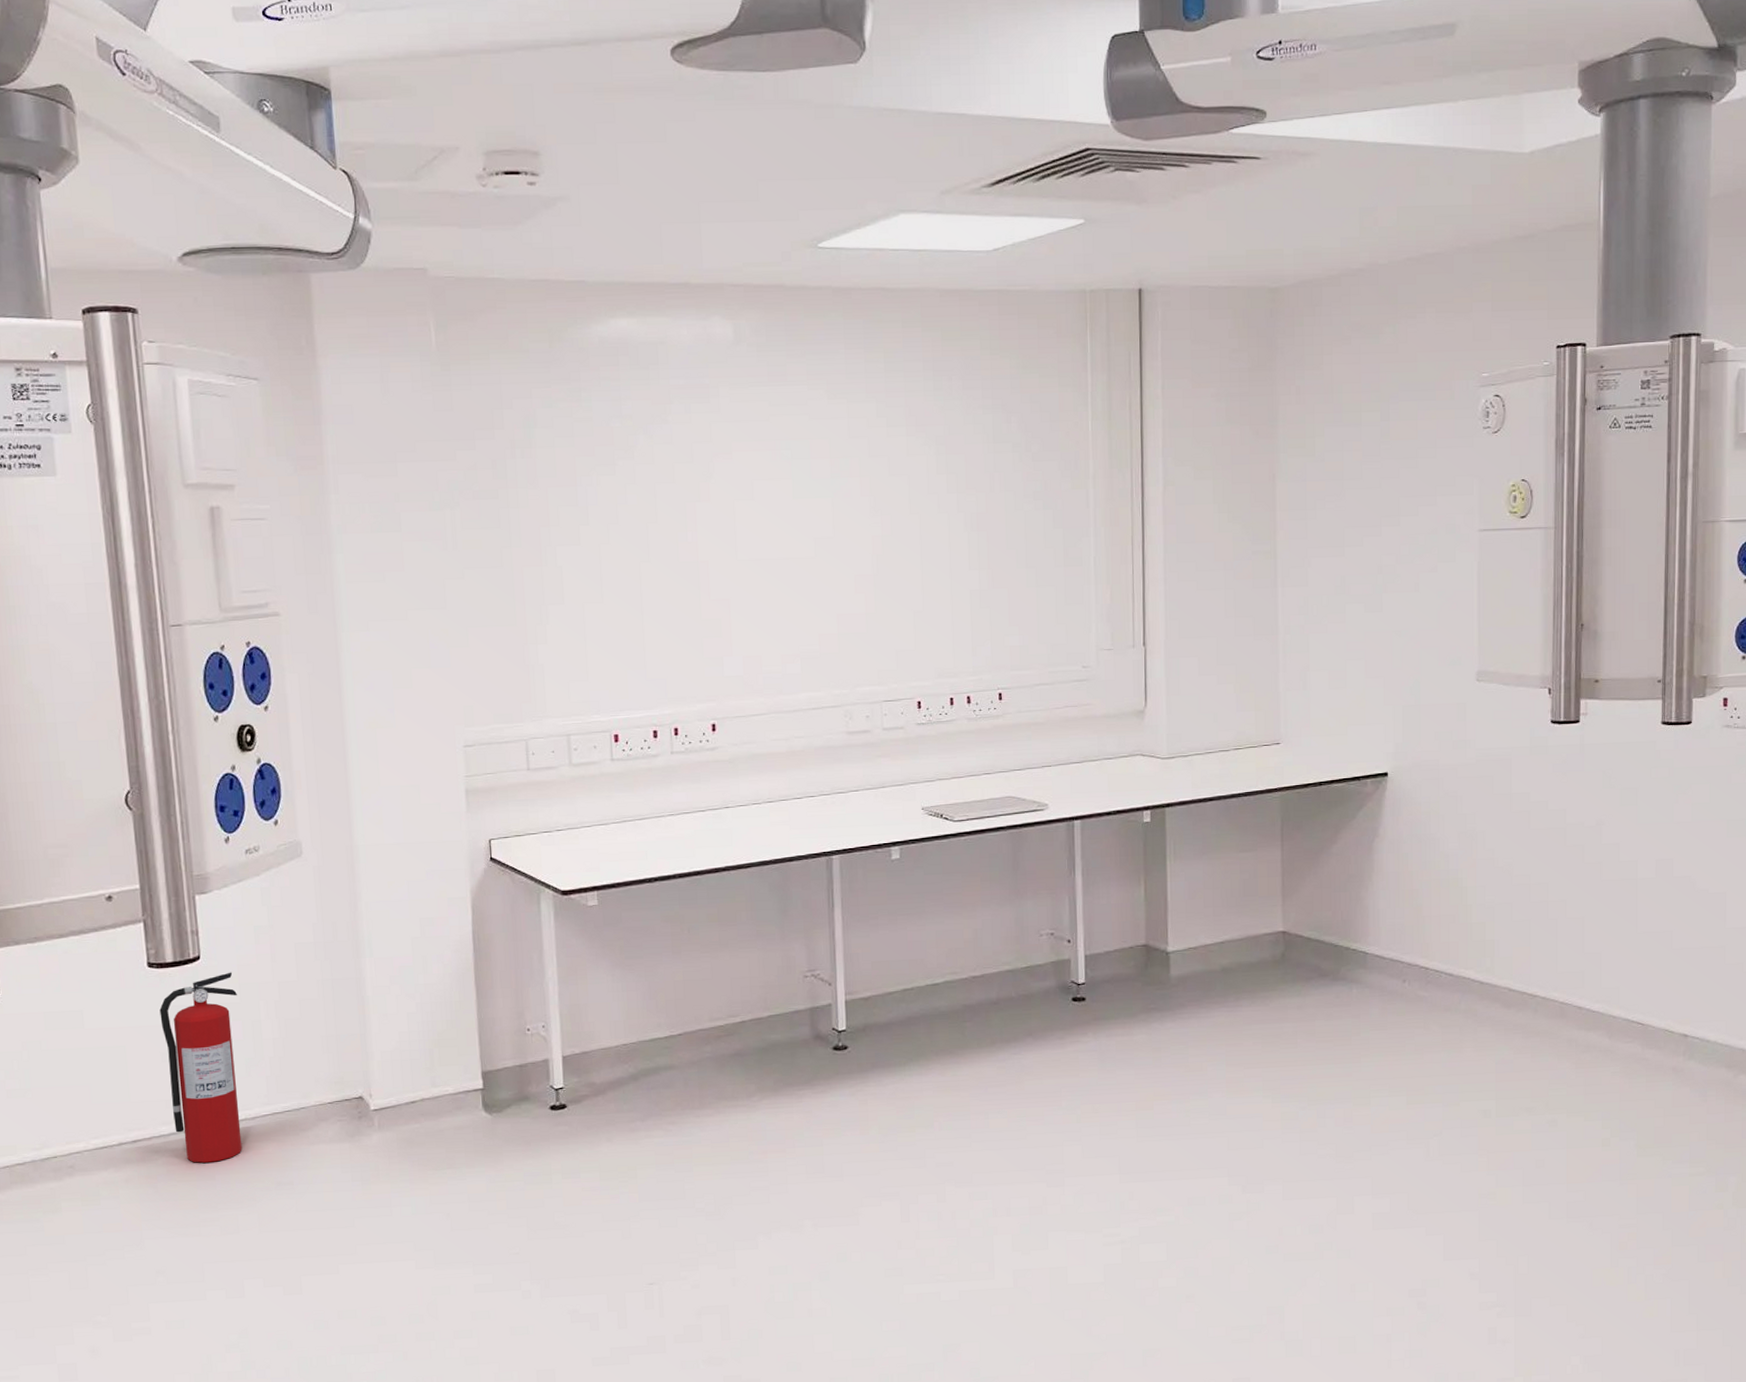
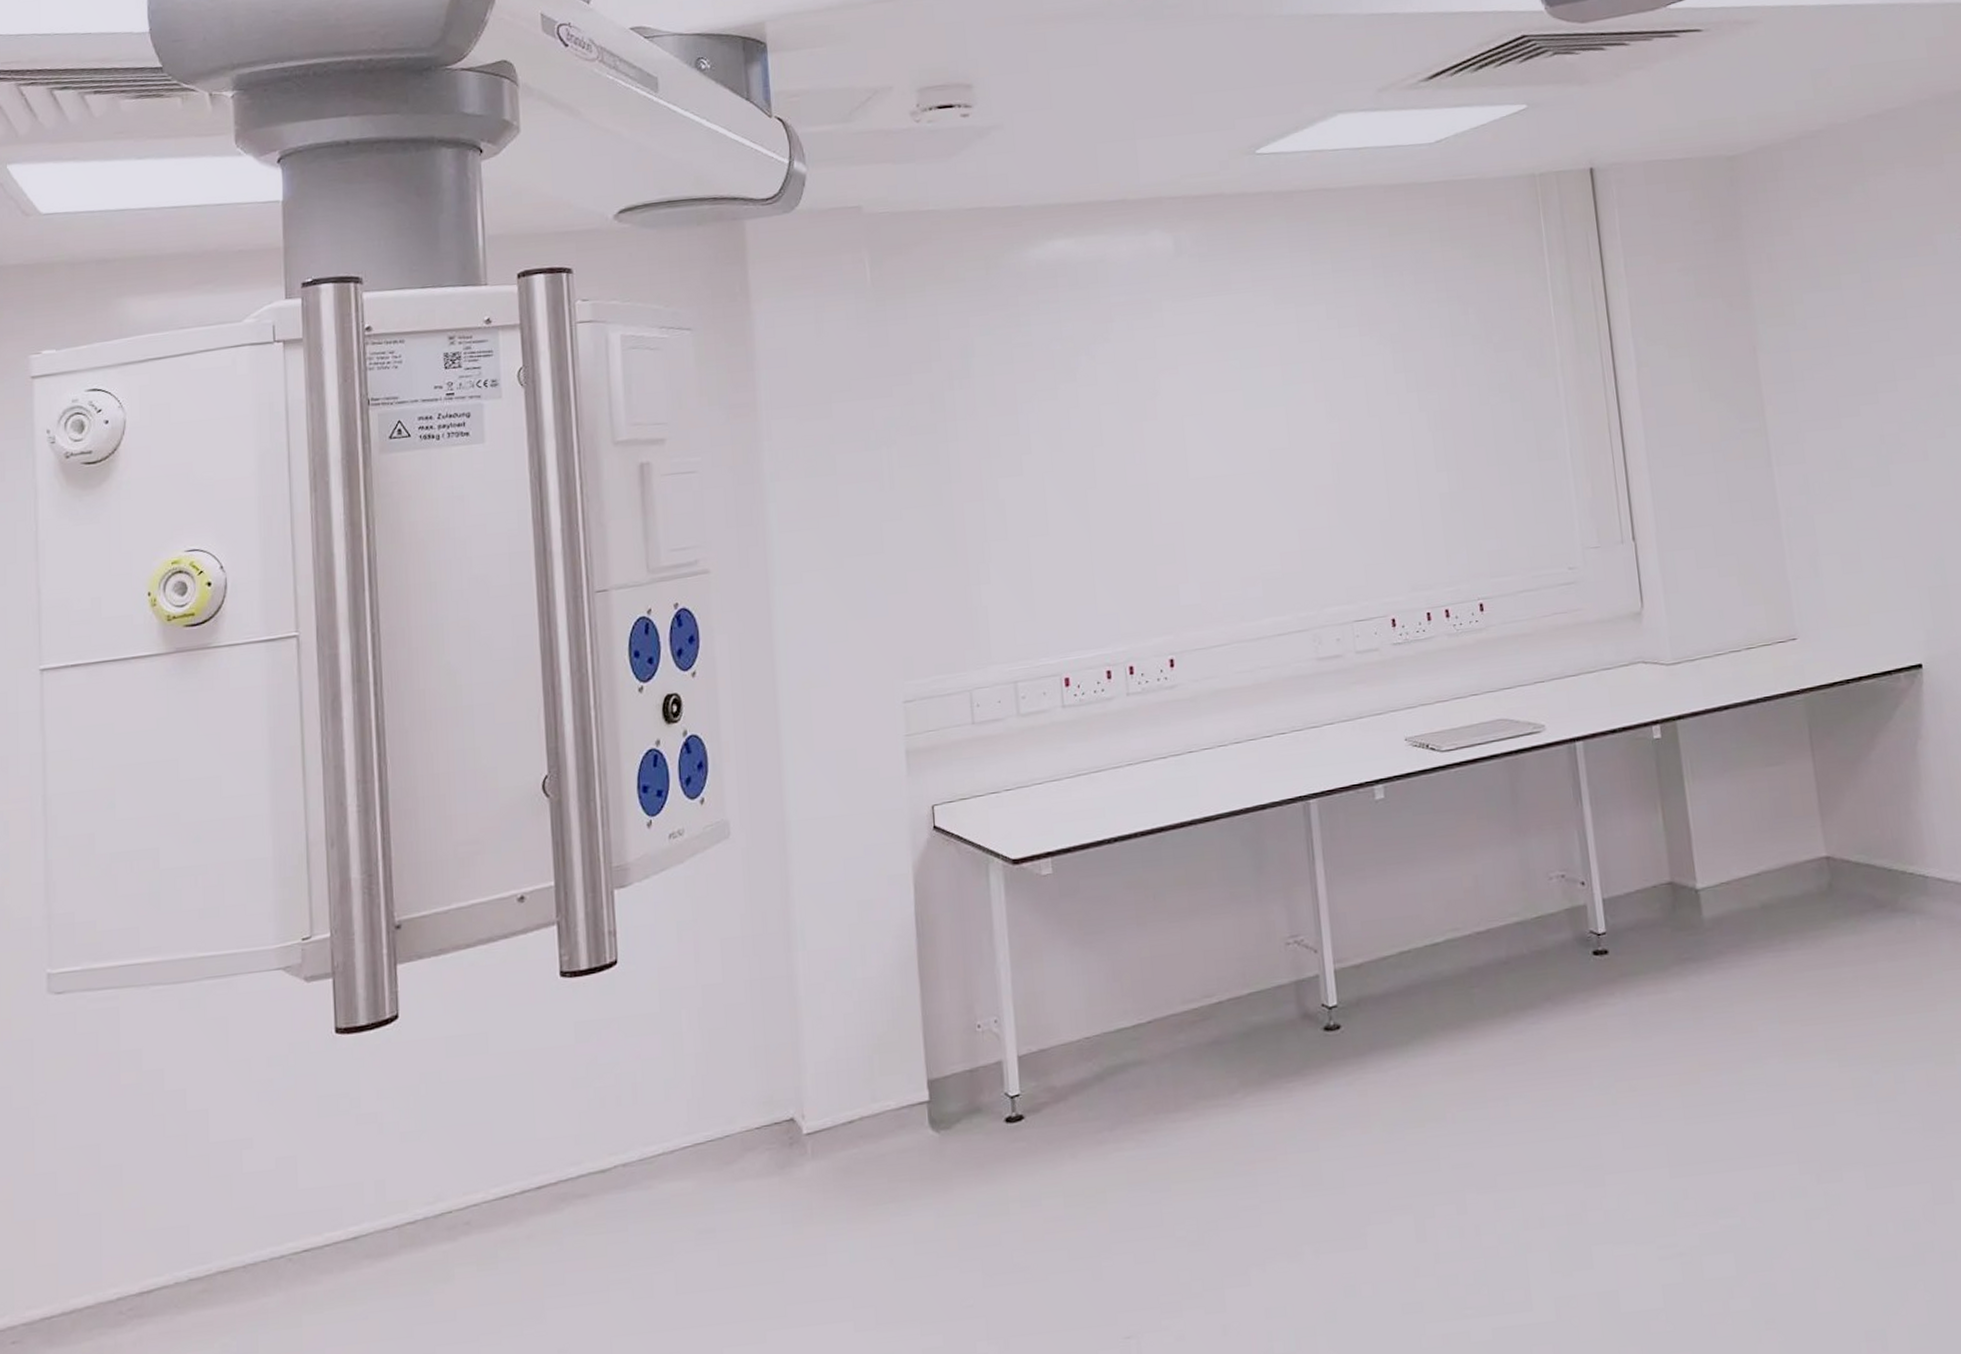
fire extinguisher: present [159,972,242,1163] -> none [571,977,659,1211]

